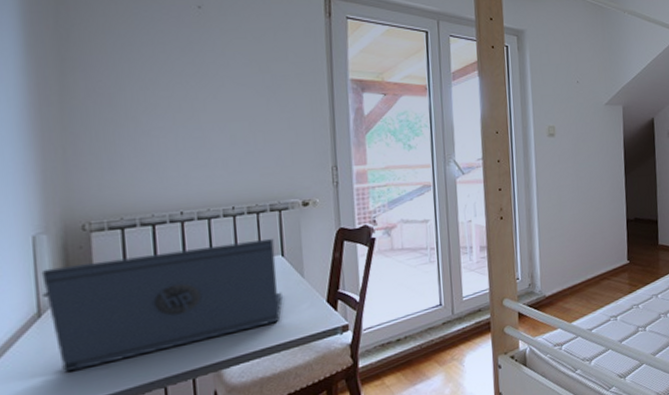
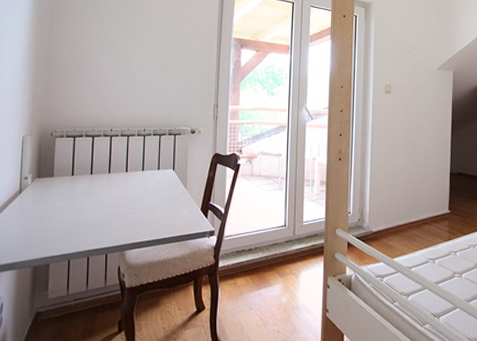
laptop: present [41,238,282,373] -> none [24,155,170,235]

